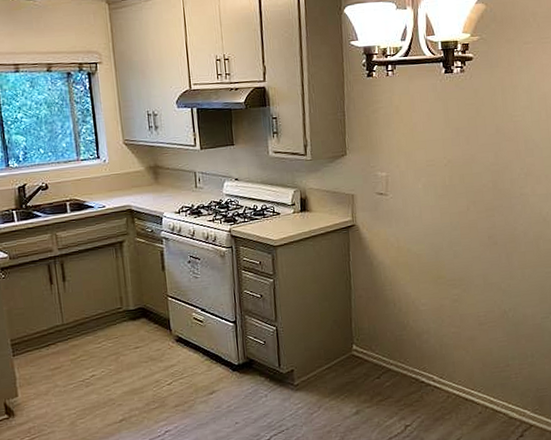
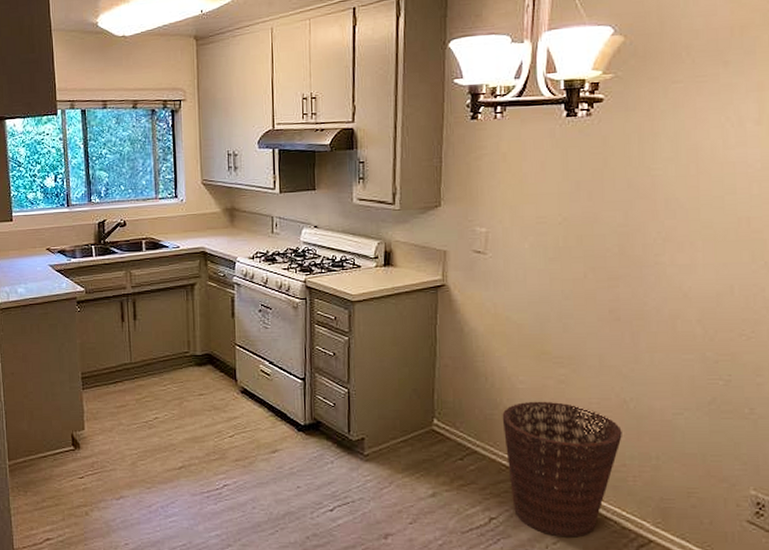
basket: none [409,318,505,433] -> present [502,401,622,538]

